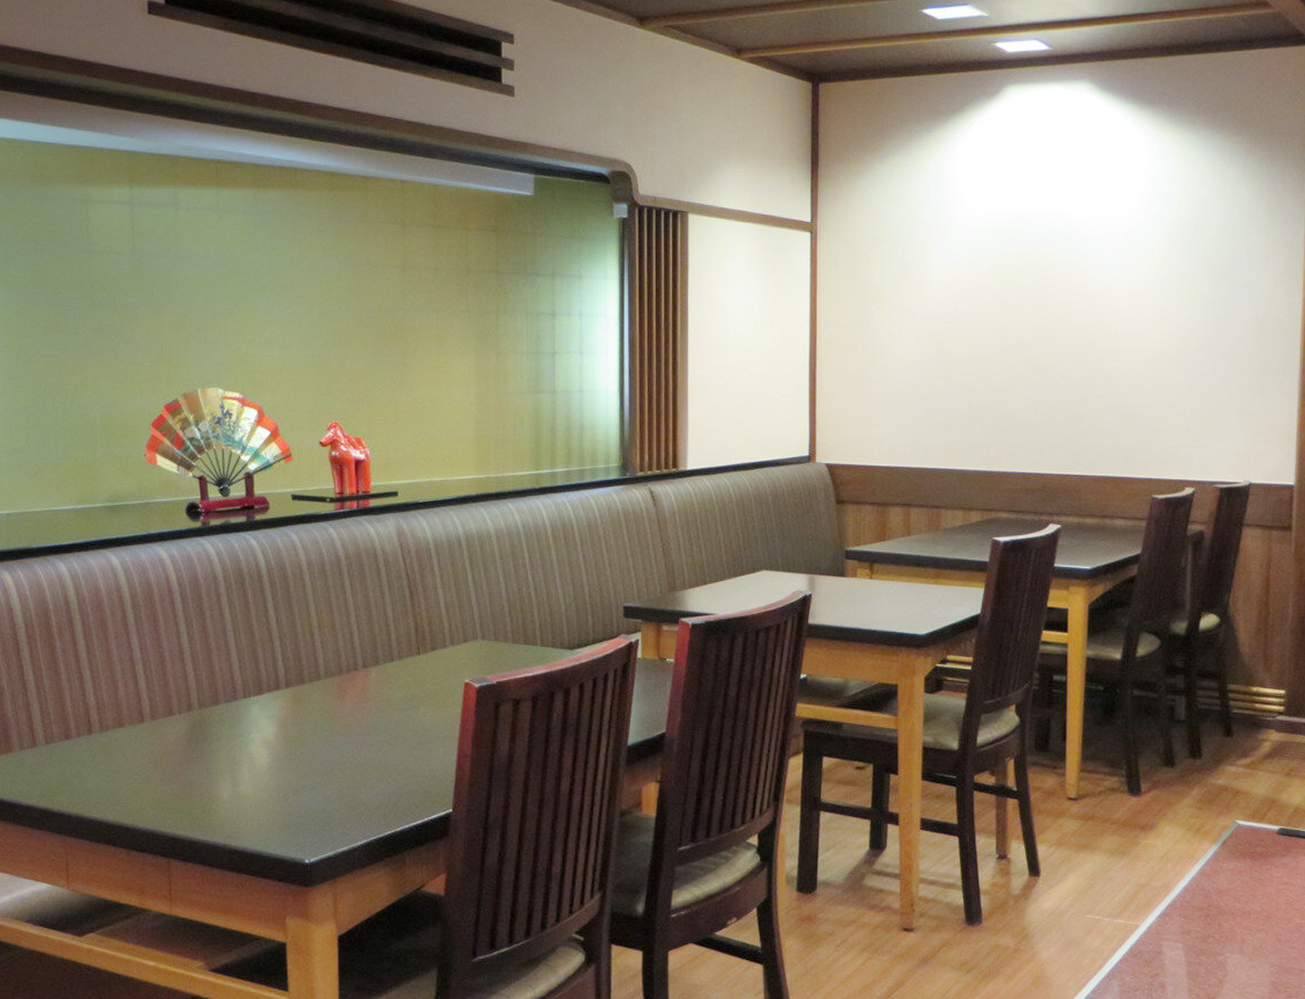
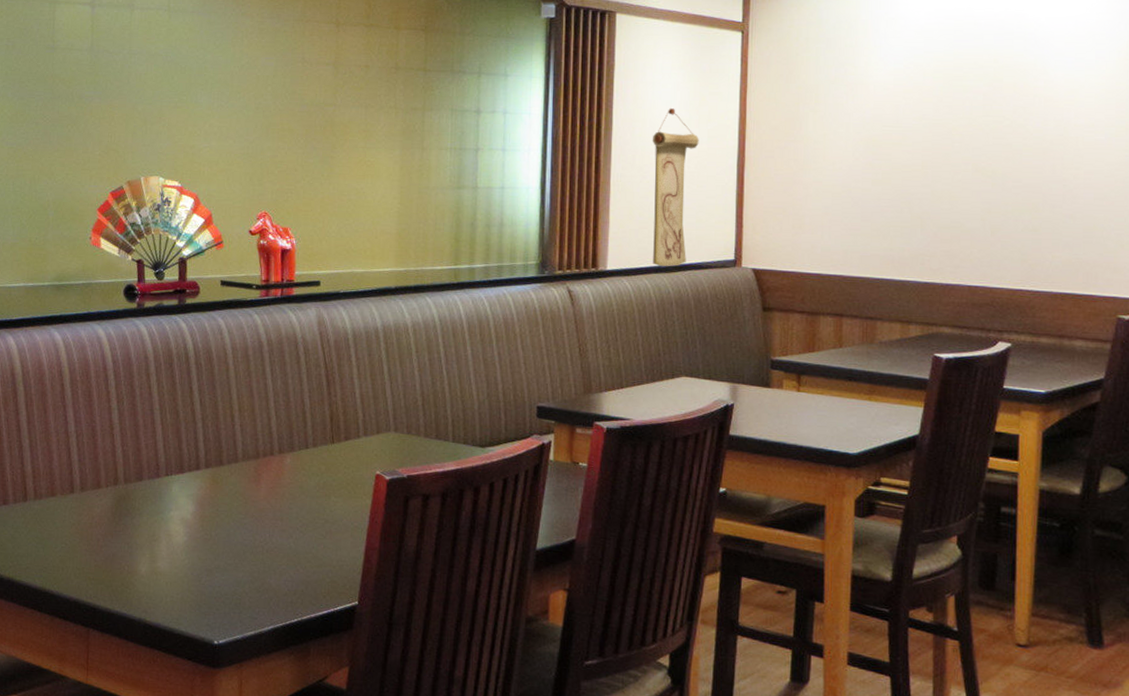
wall scroll: none [727,307,772,465] -> present [652,107,699,267]

